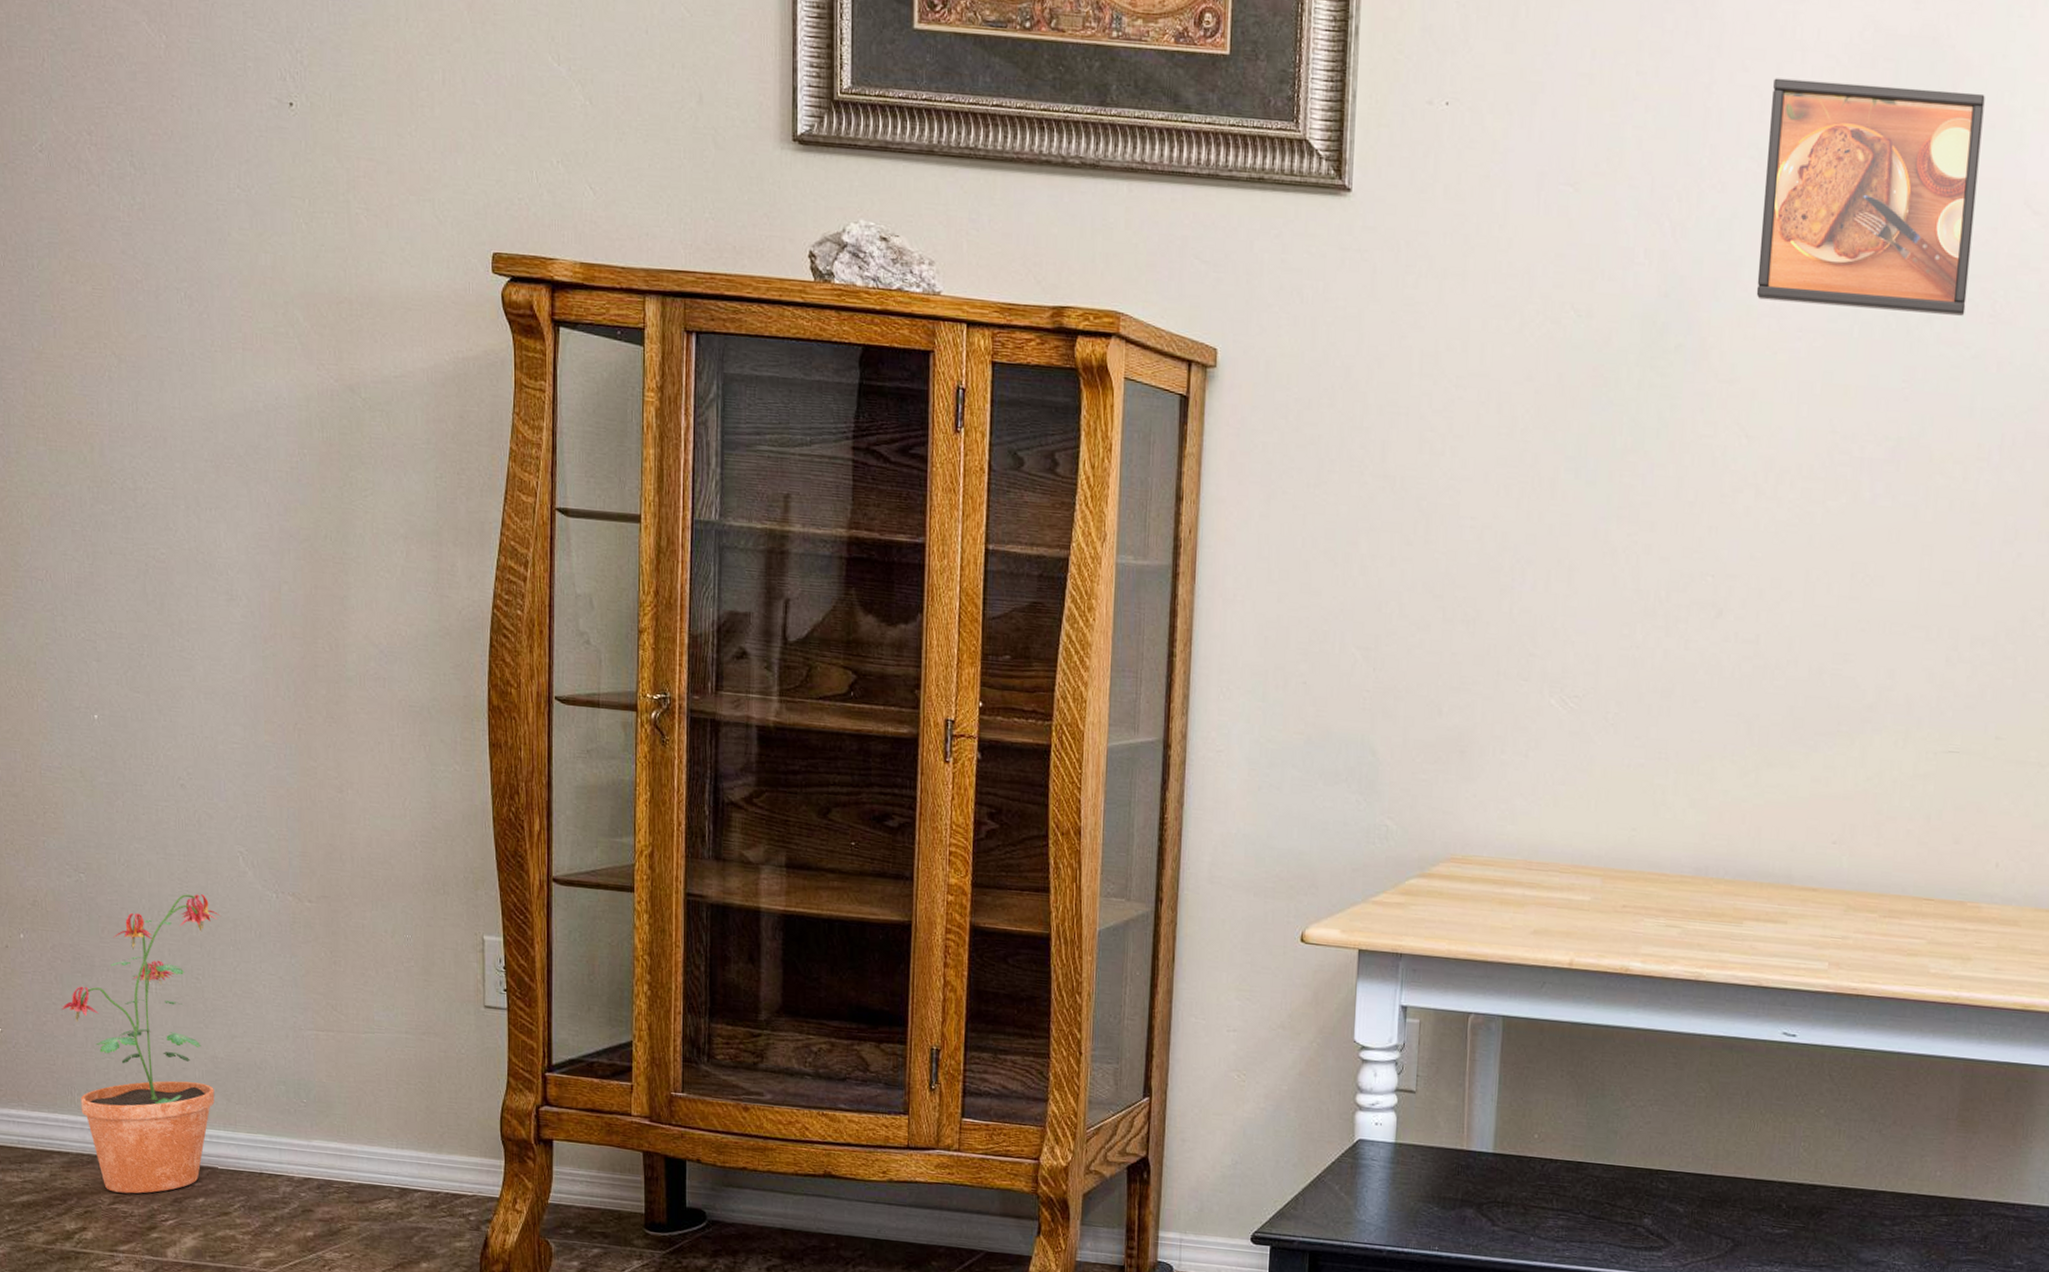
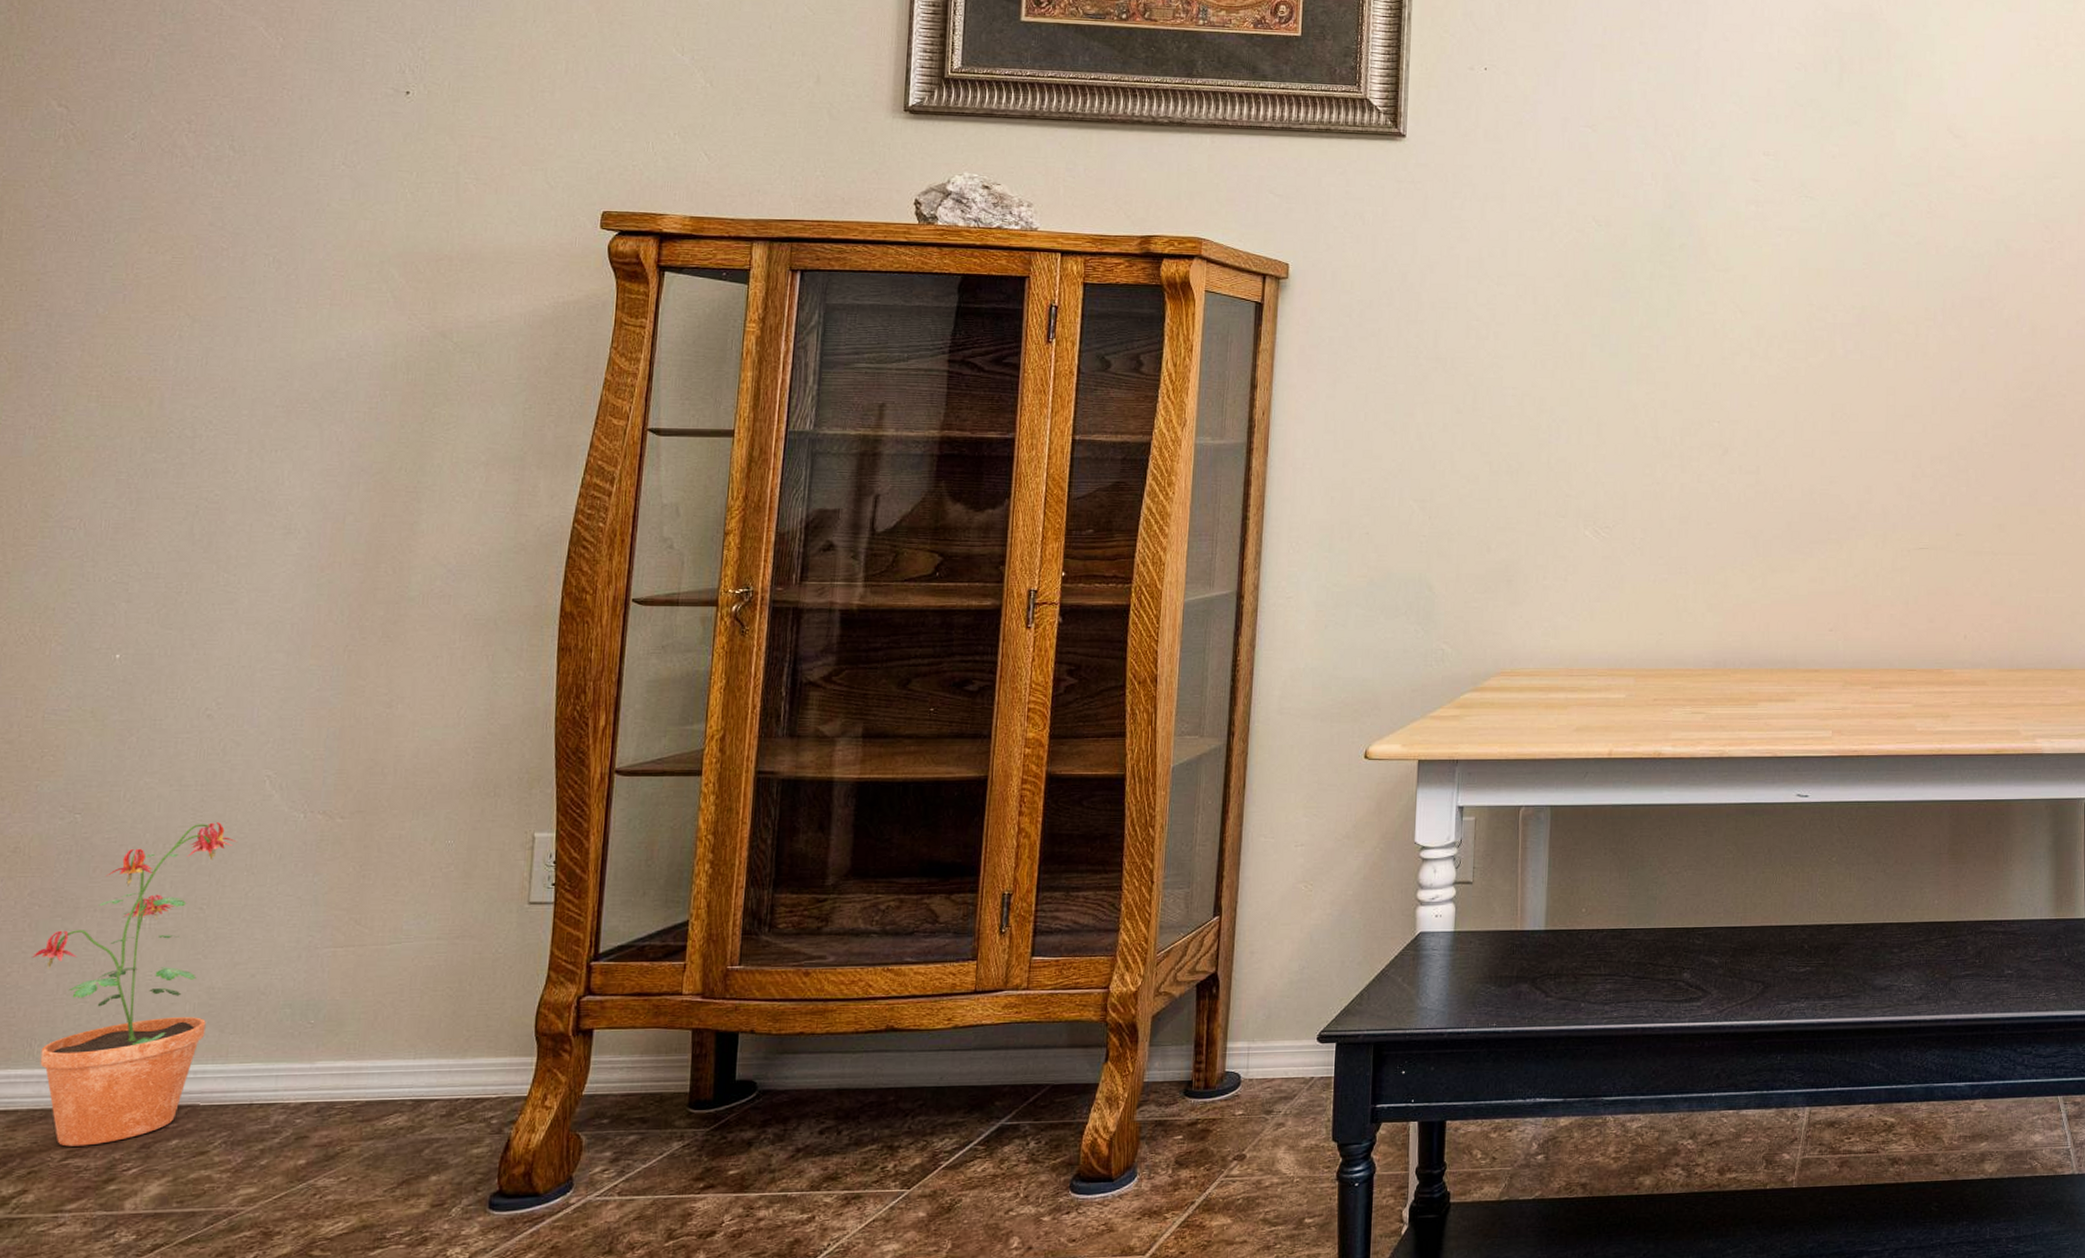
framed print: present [1756,78,1985,316] -> none [1743,45,1912,213]

